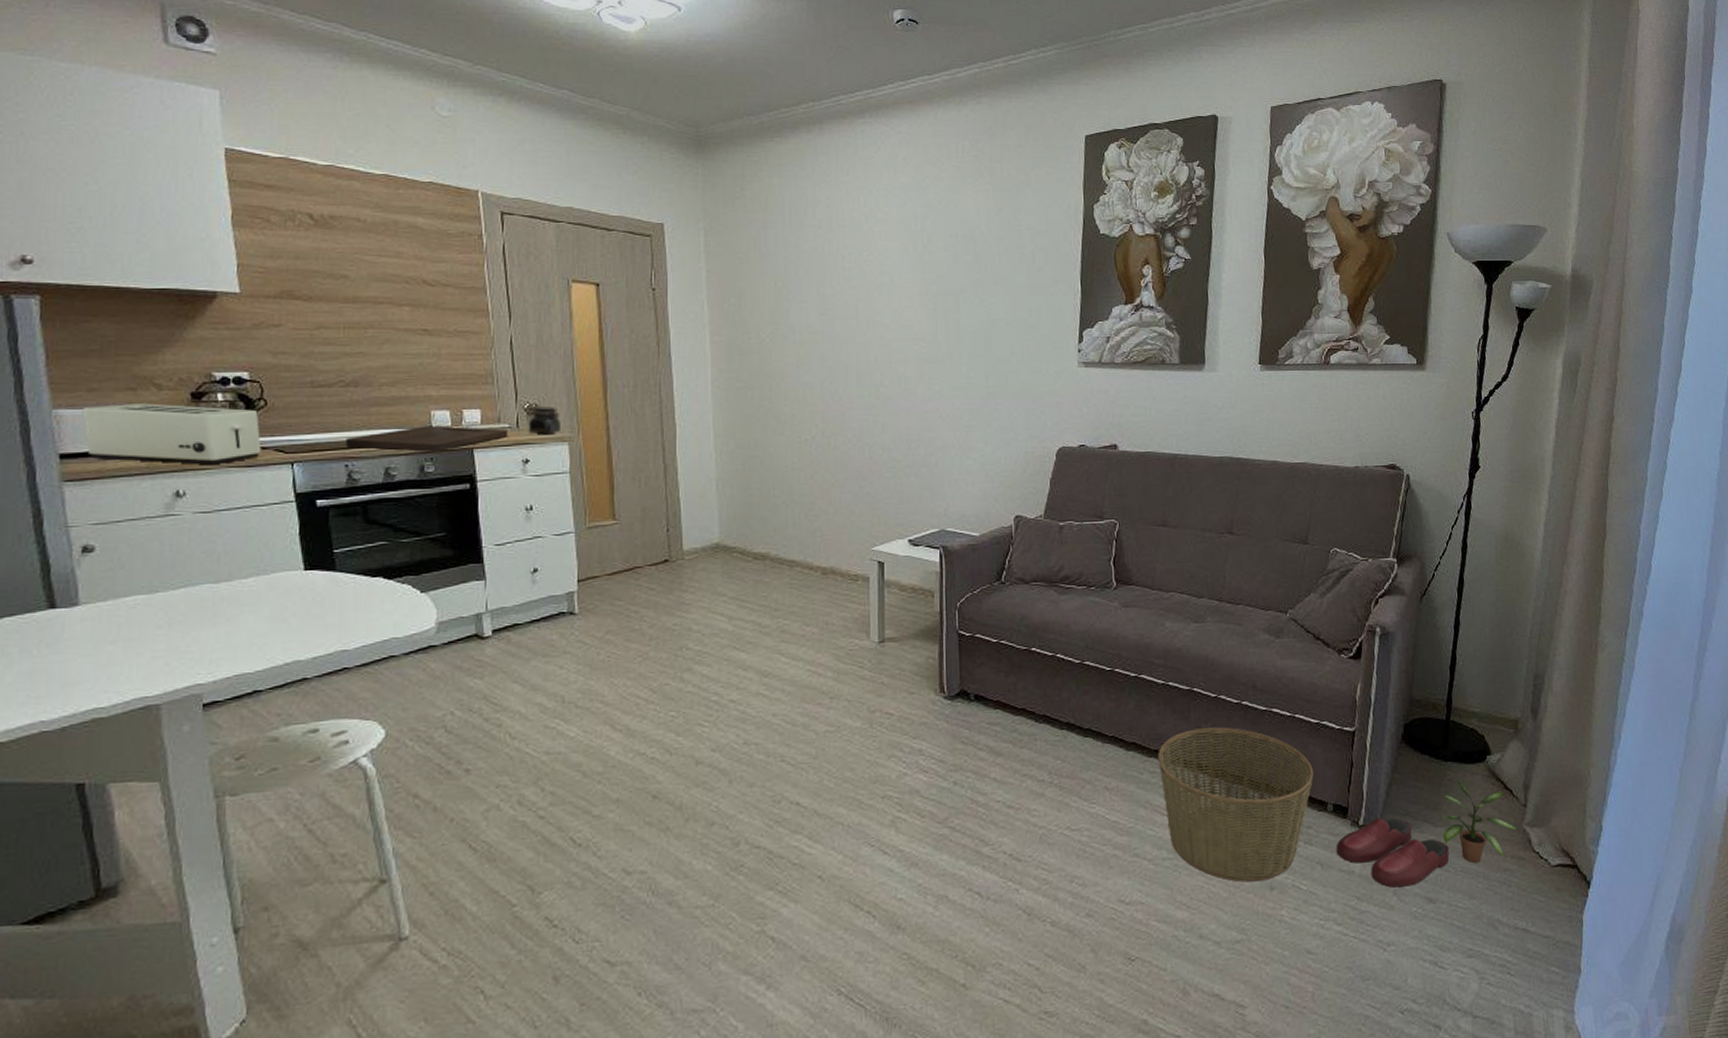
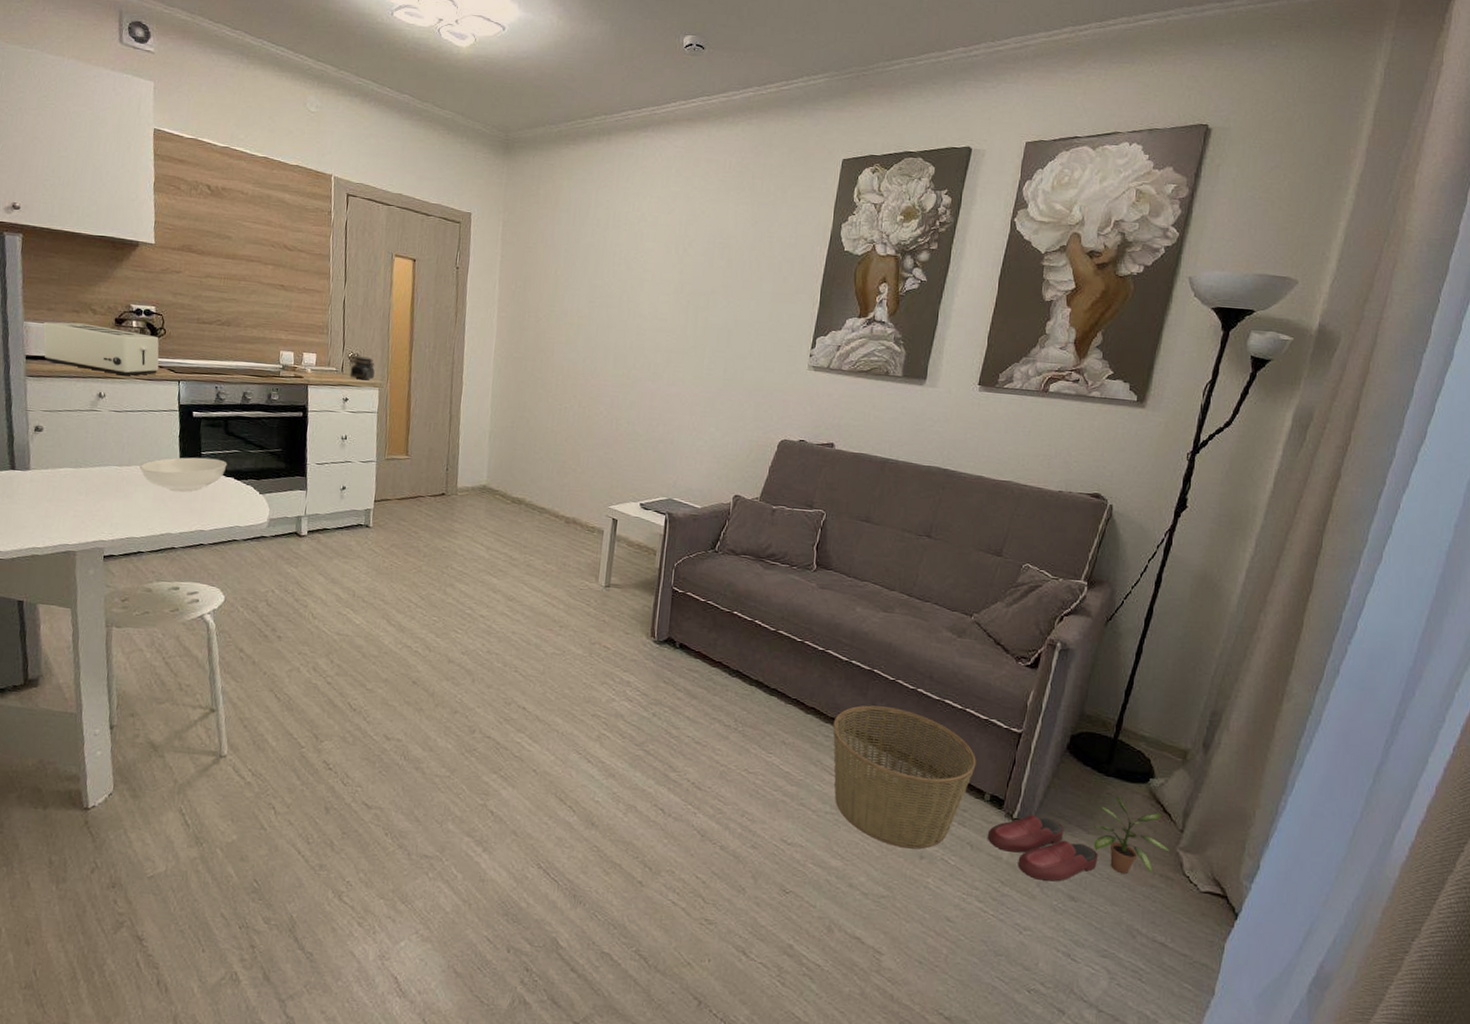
bowl: none [245,556,372,606] -> present [139,457,227,493]
cutting board: present [346,425,508,452] -> none [217,362,335,384]

